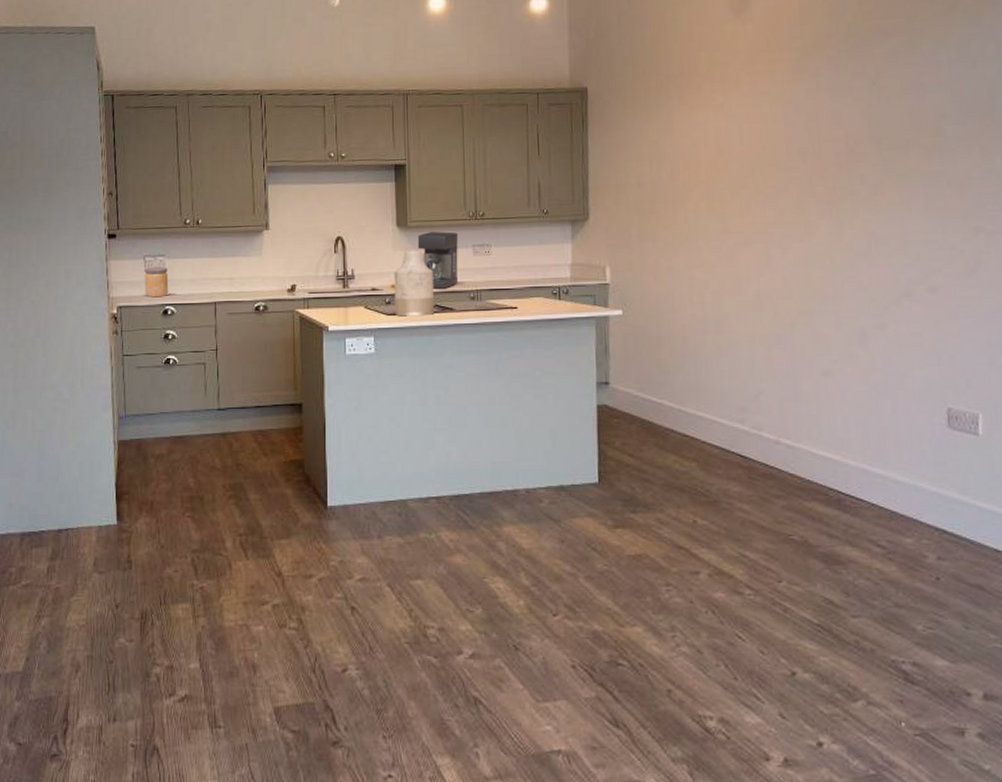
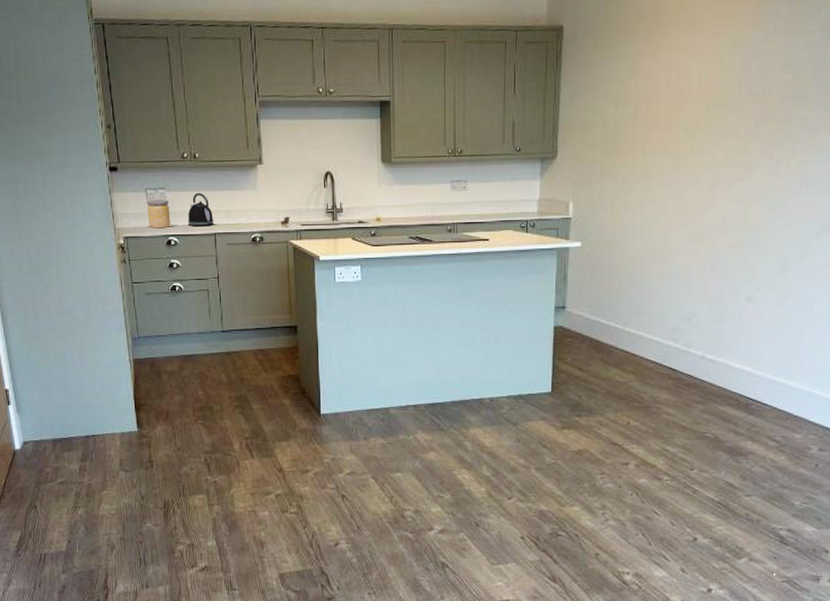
kettle: none [186,259,215,295] -> present [187,192,214,227]
vase: present [394,251,435,317] -> none [379,186,416,248]
coffee maker: present [417,231,459,289] -> none [400,168,437,222]

